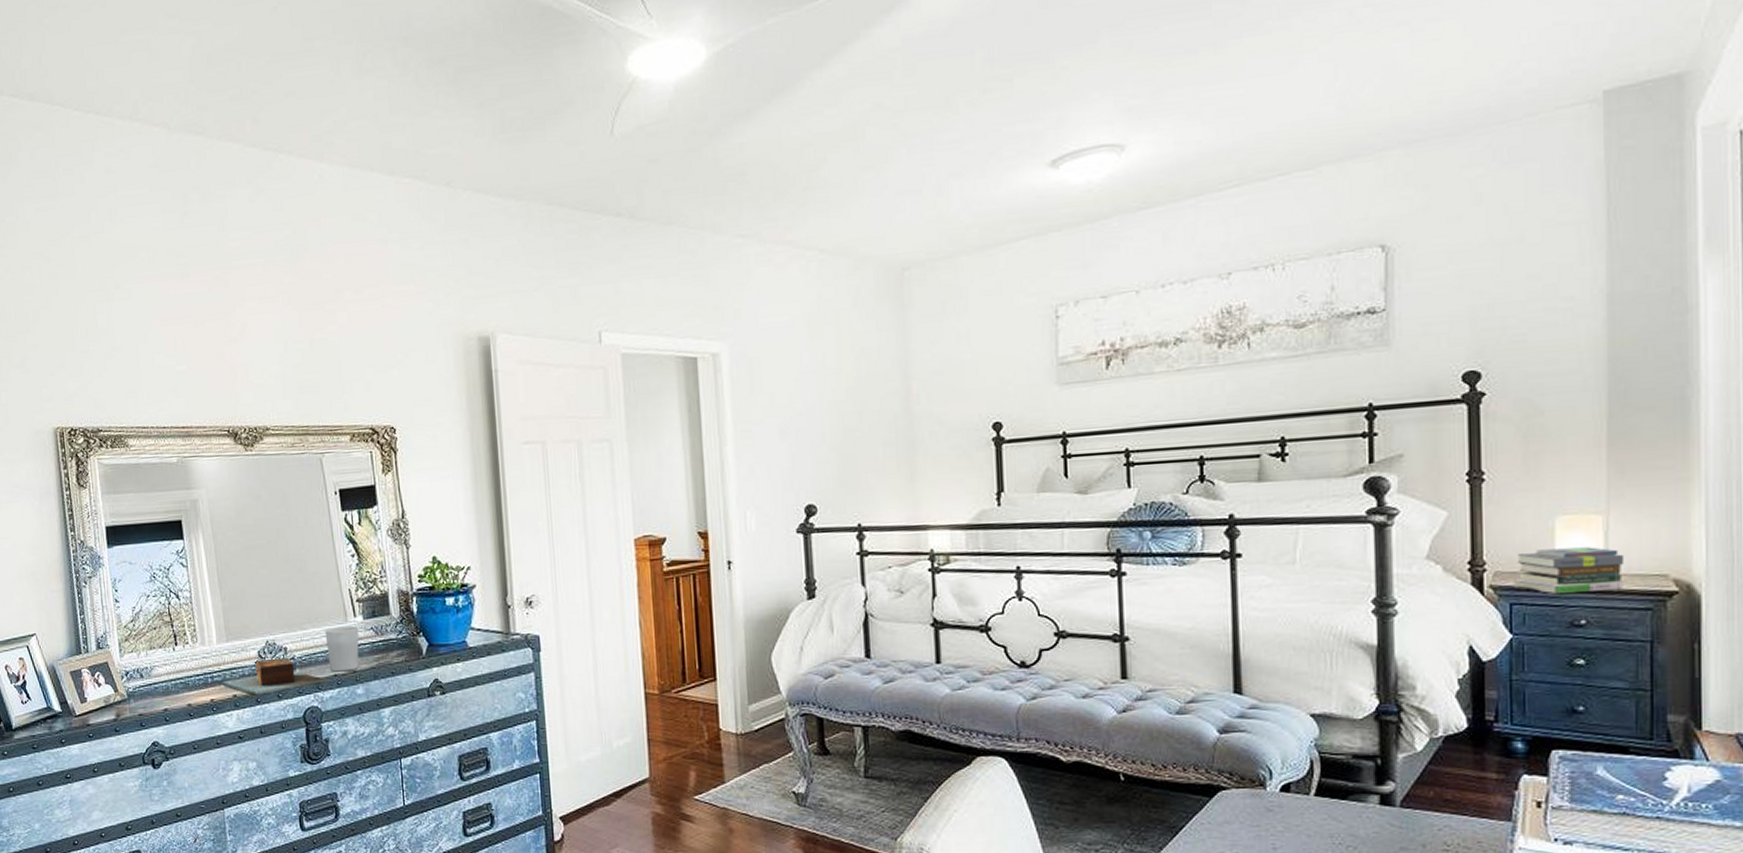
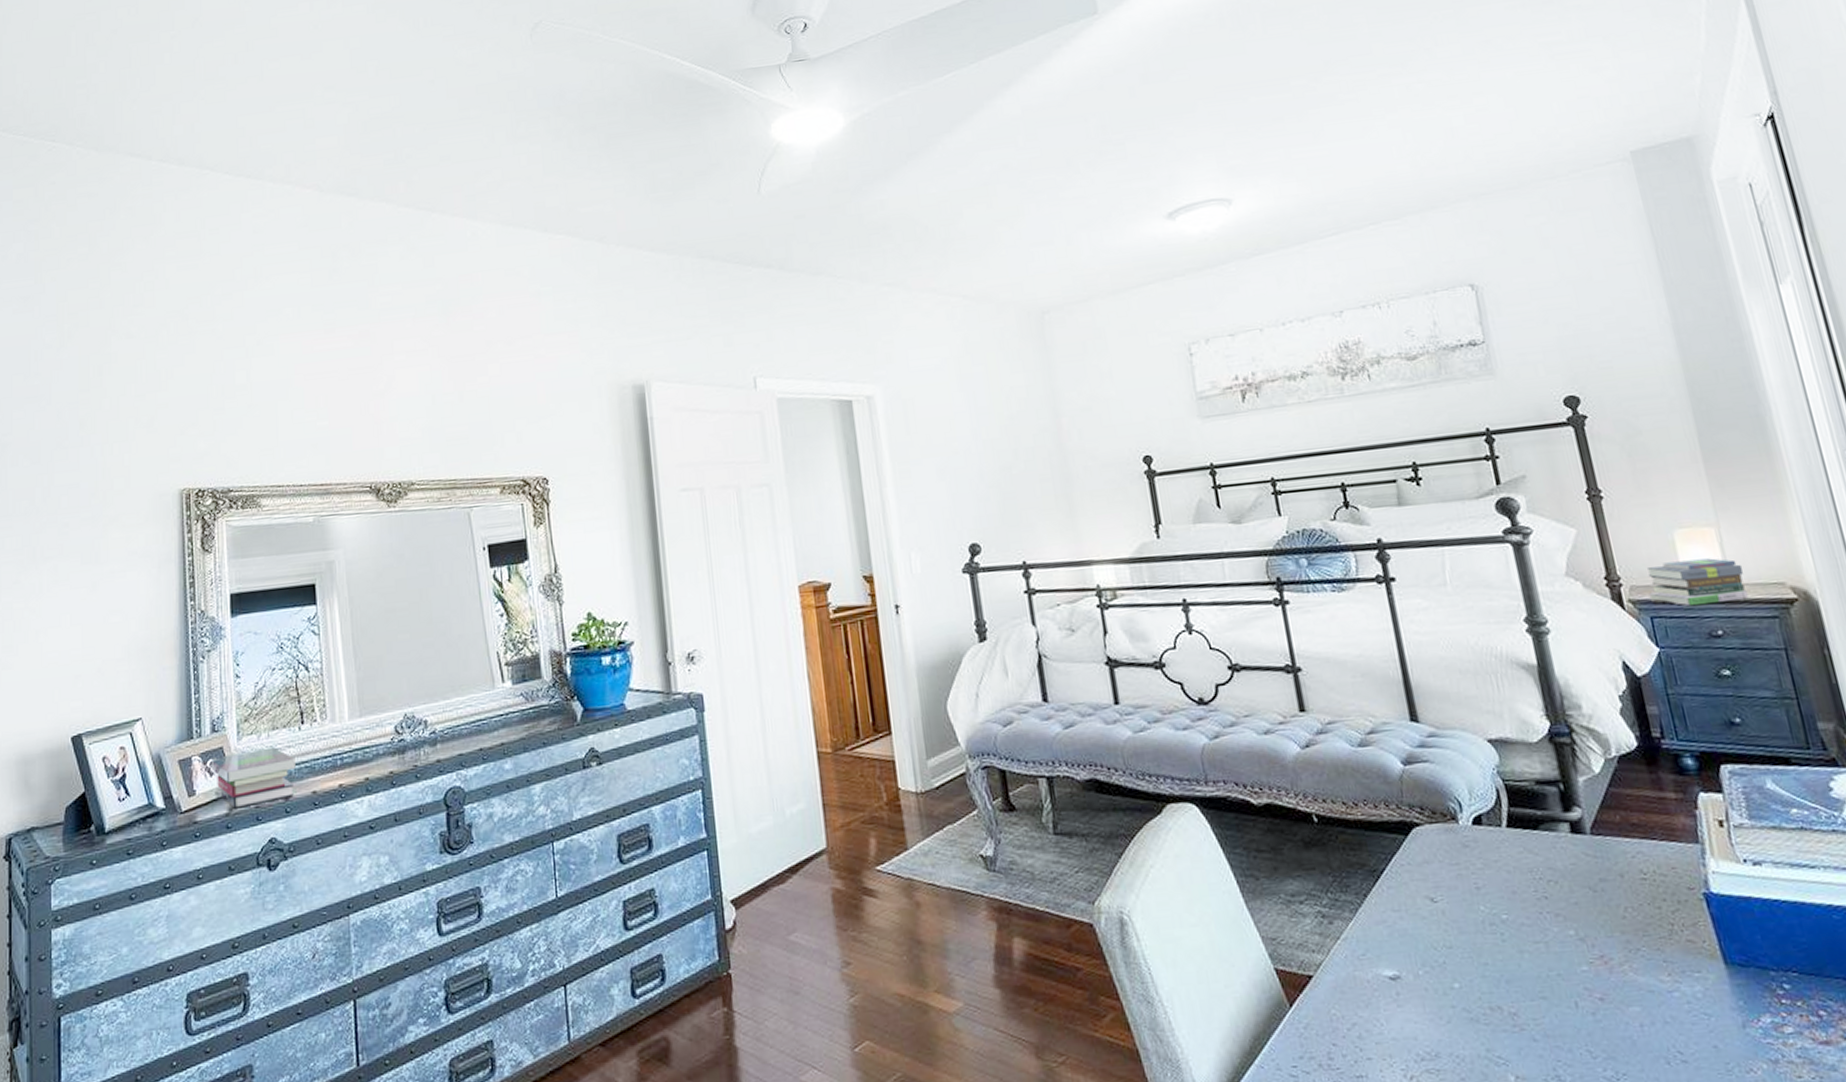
books: none [96,664,172,715] -> present [209,747,296,809]
wooden box: present [222,657,329,697] -> none [353,731,473,779]
candle holder: present [324,625,359,672] -> none [469,692,508,746]

